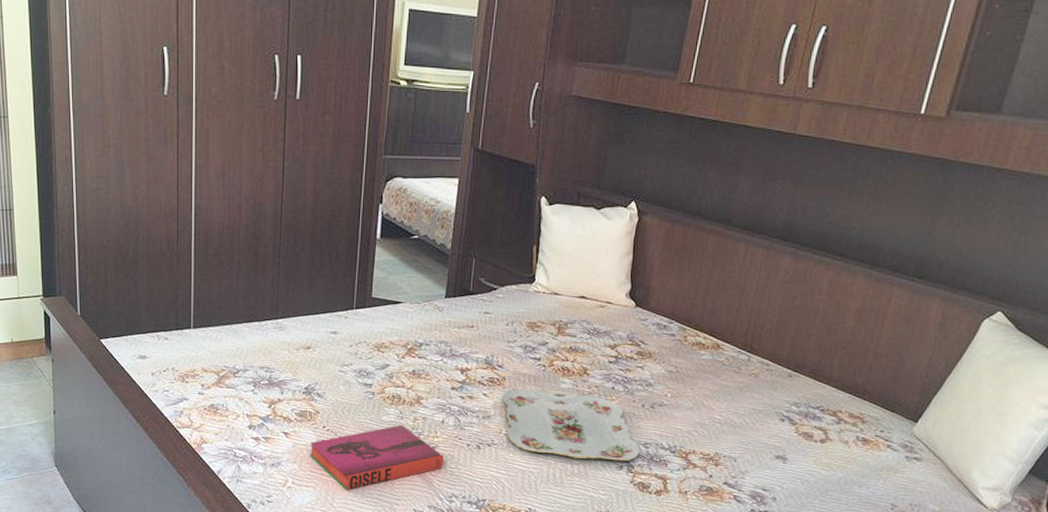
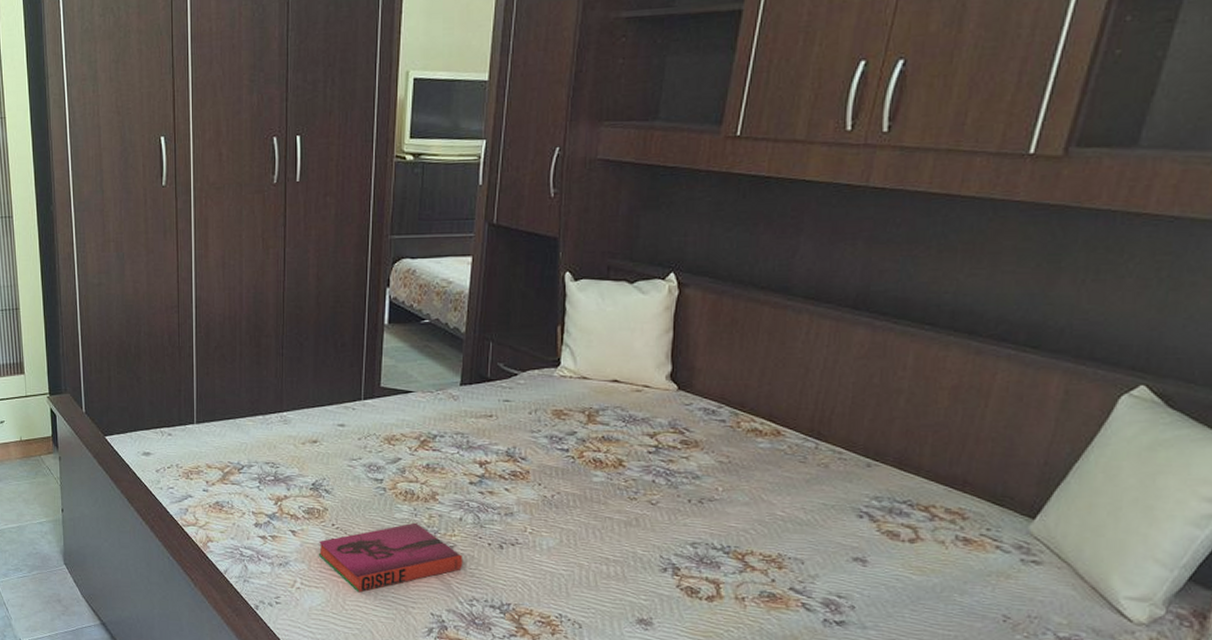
serving tray: present [502,389,640,462] -> none [526,483,688,563]

